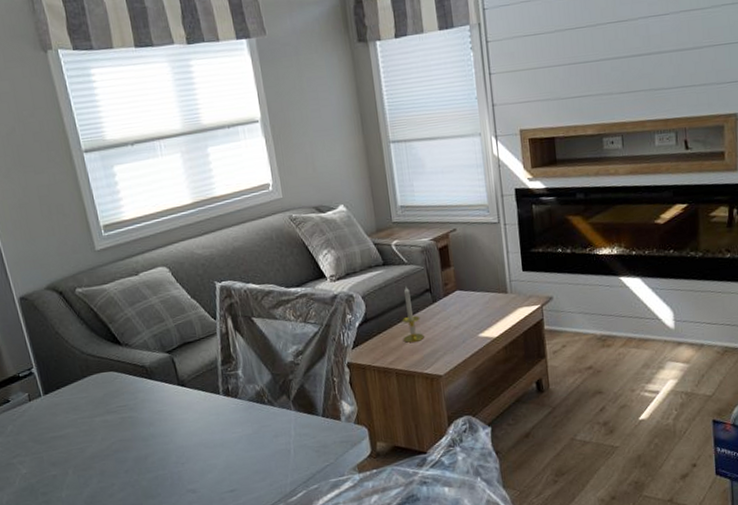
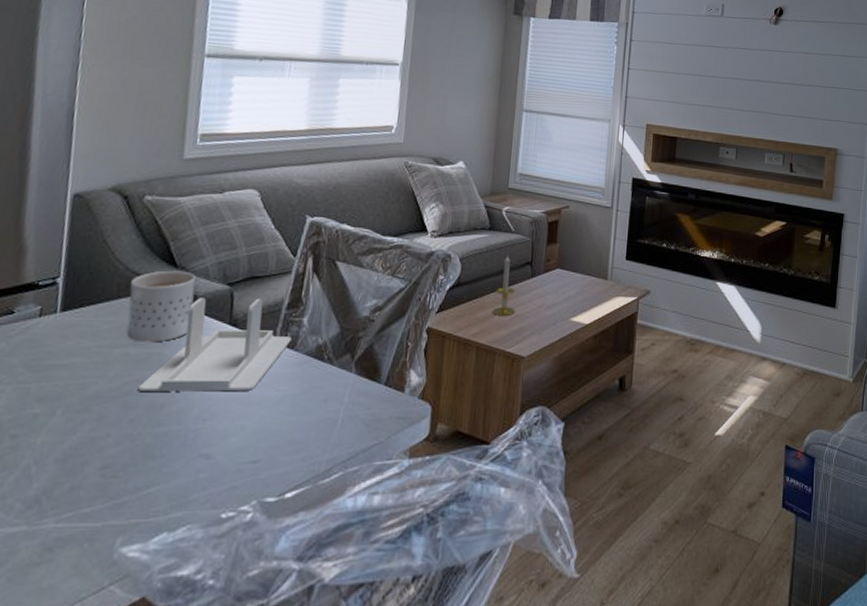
mug: none [89,347,148,410] -> present [127,270,196,343]
napkin holder: none [122,360,233,448] -> present [137,298,292,392]

